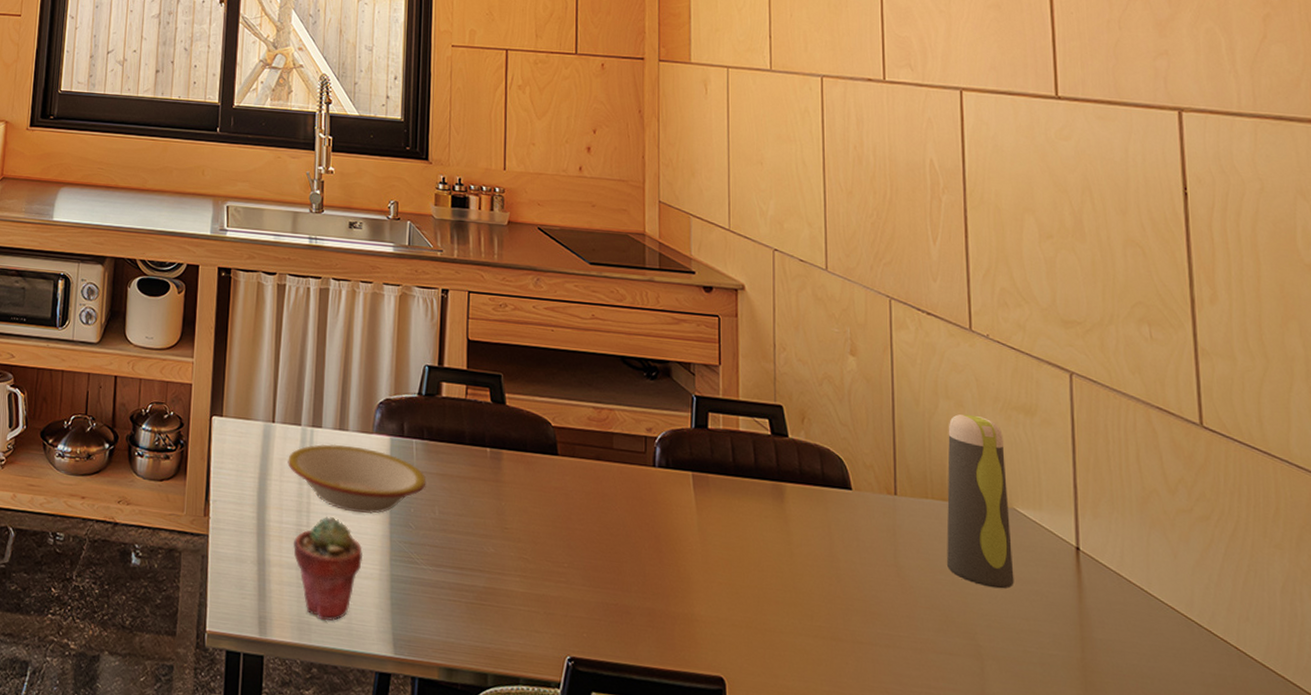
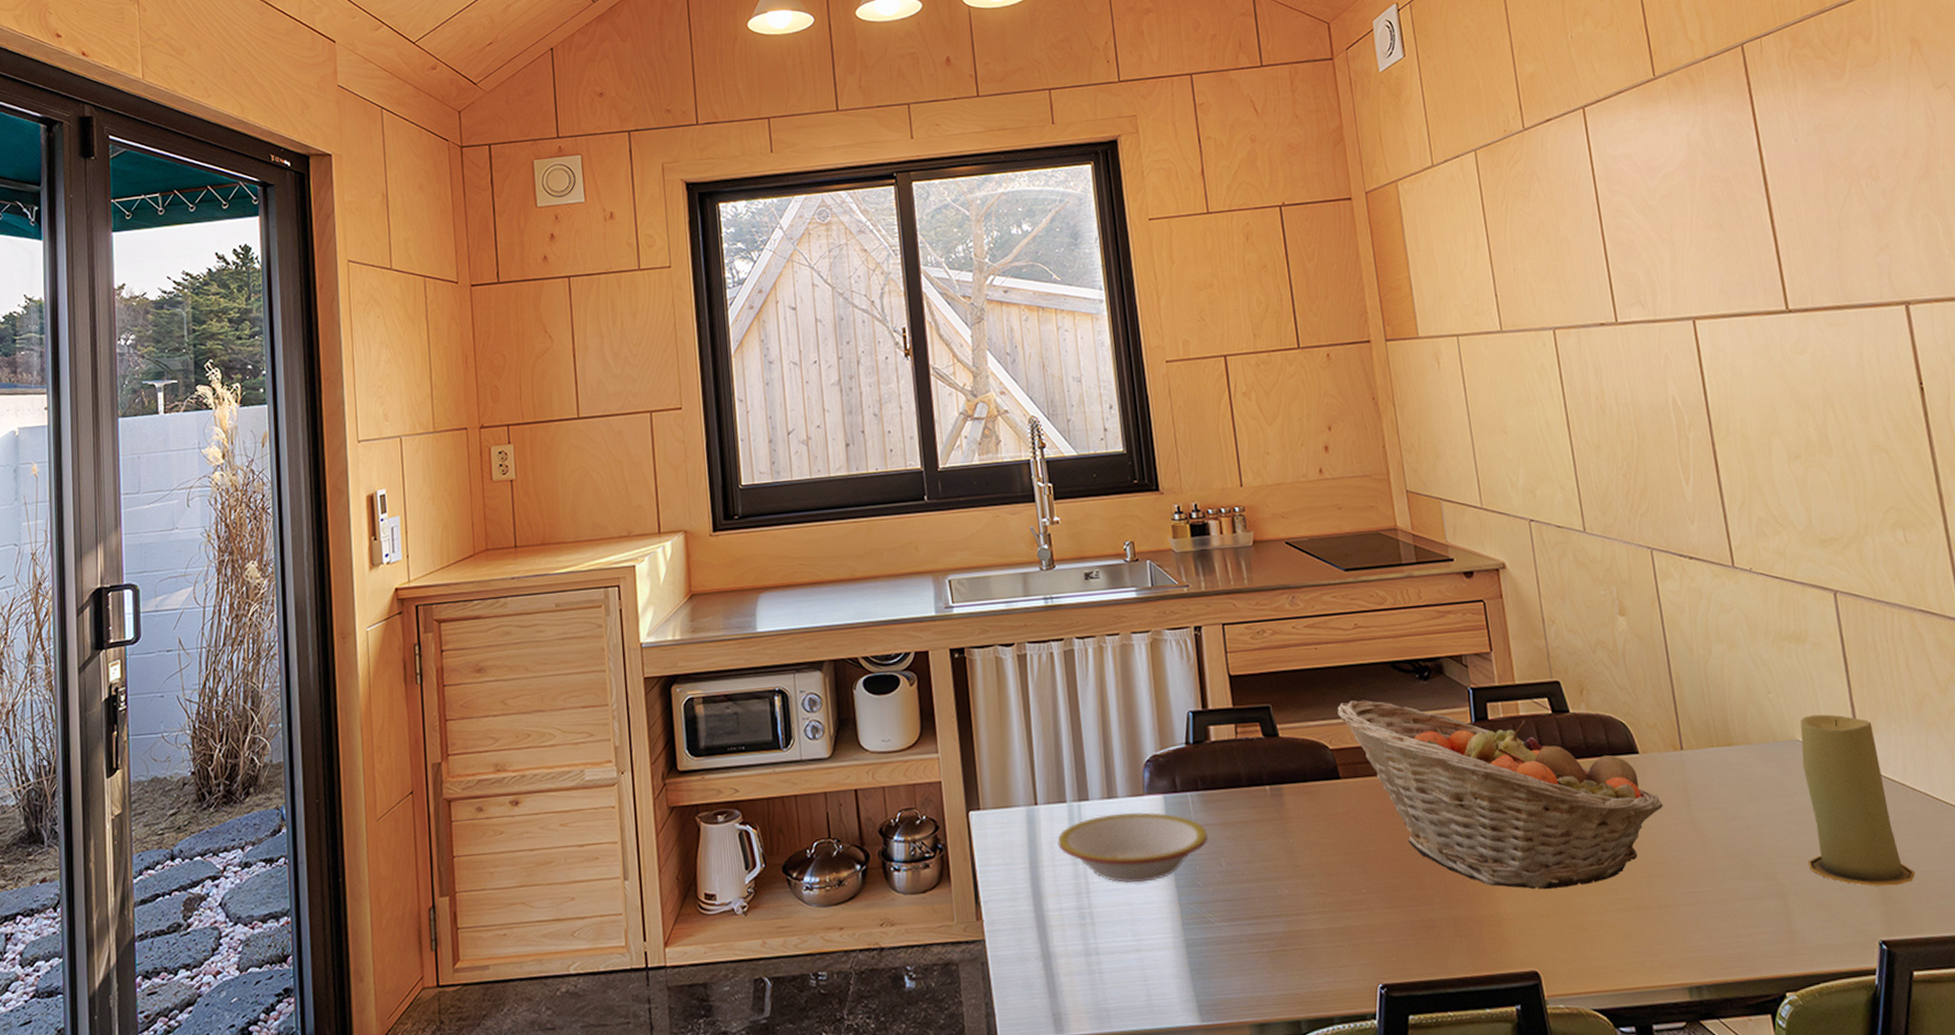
potted succulent: present [294,517,364,621] -> none [1077,893,1154,1004]
fruit basket: none [564,385,870,605] -> present [1337,700,1663,890]
water bottle: present [947,413,1014,589] -> none [1724,652,1807,824]
candle: none [1009,487,1121,673] -> present [1800,714,1916,886]

